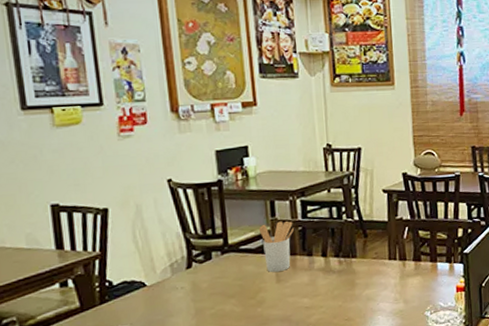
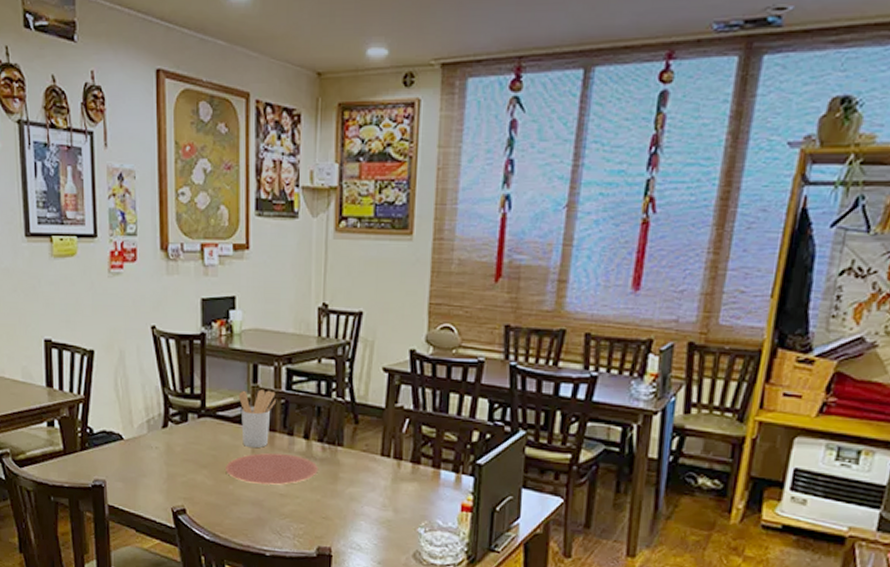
plate: none [252,272,337,303] -> present [226,452,318,485]

